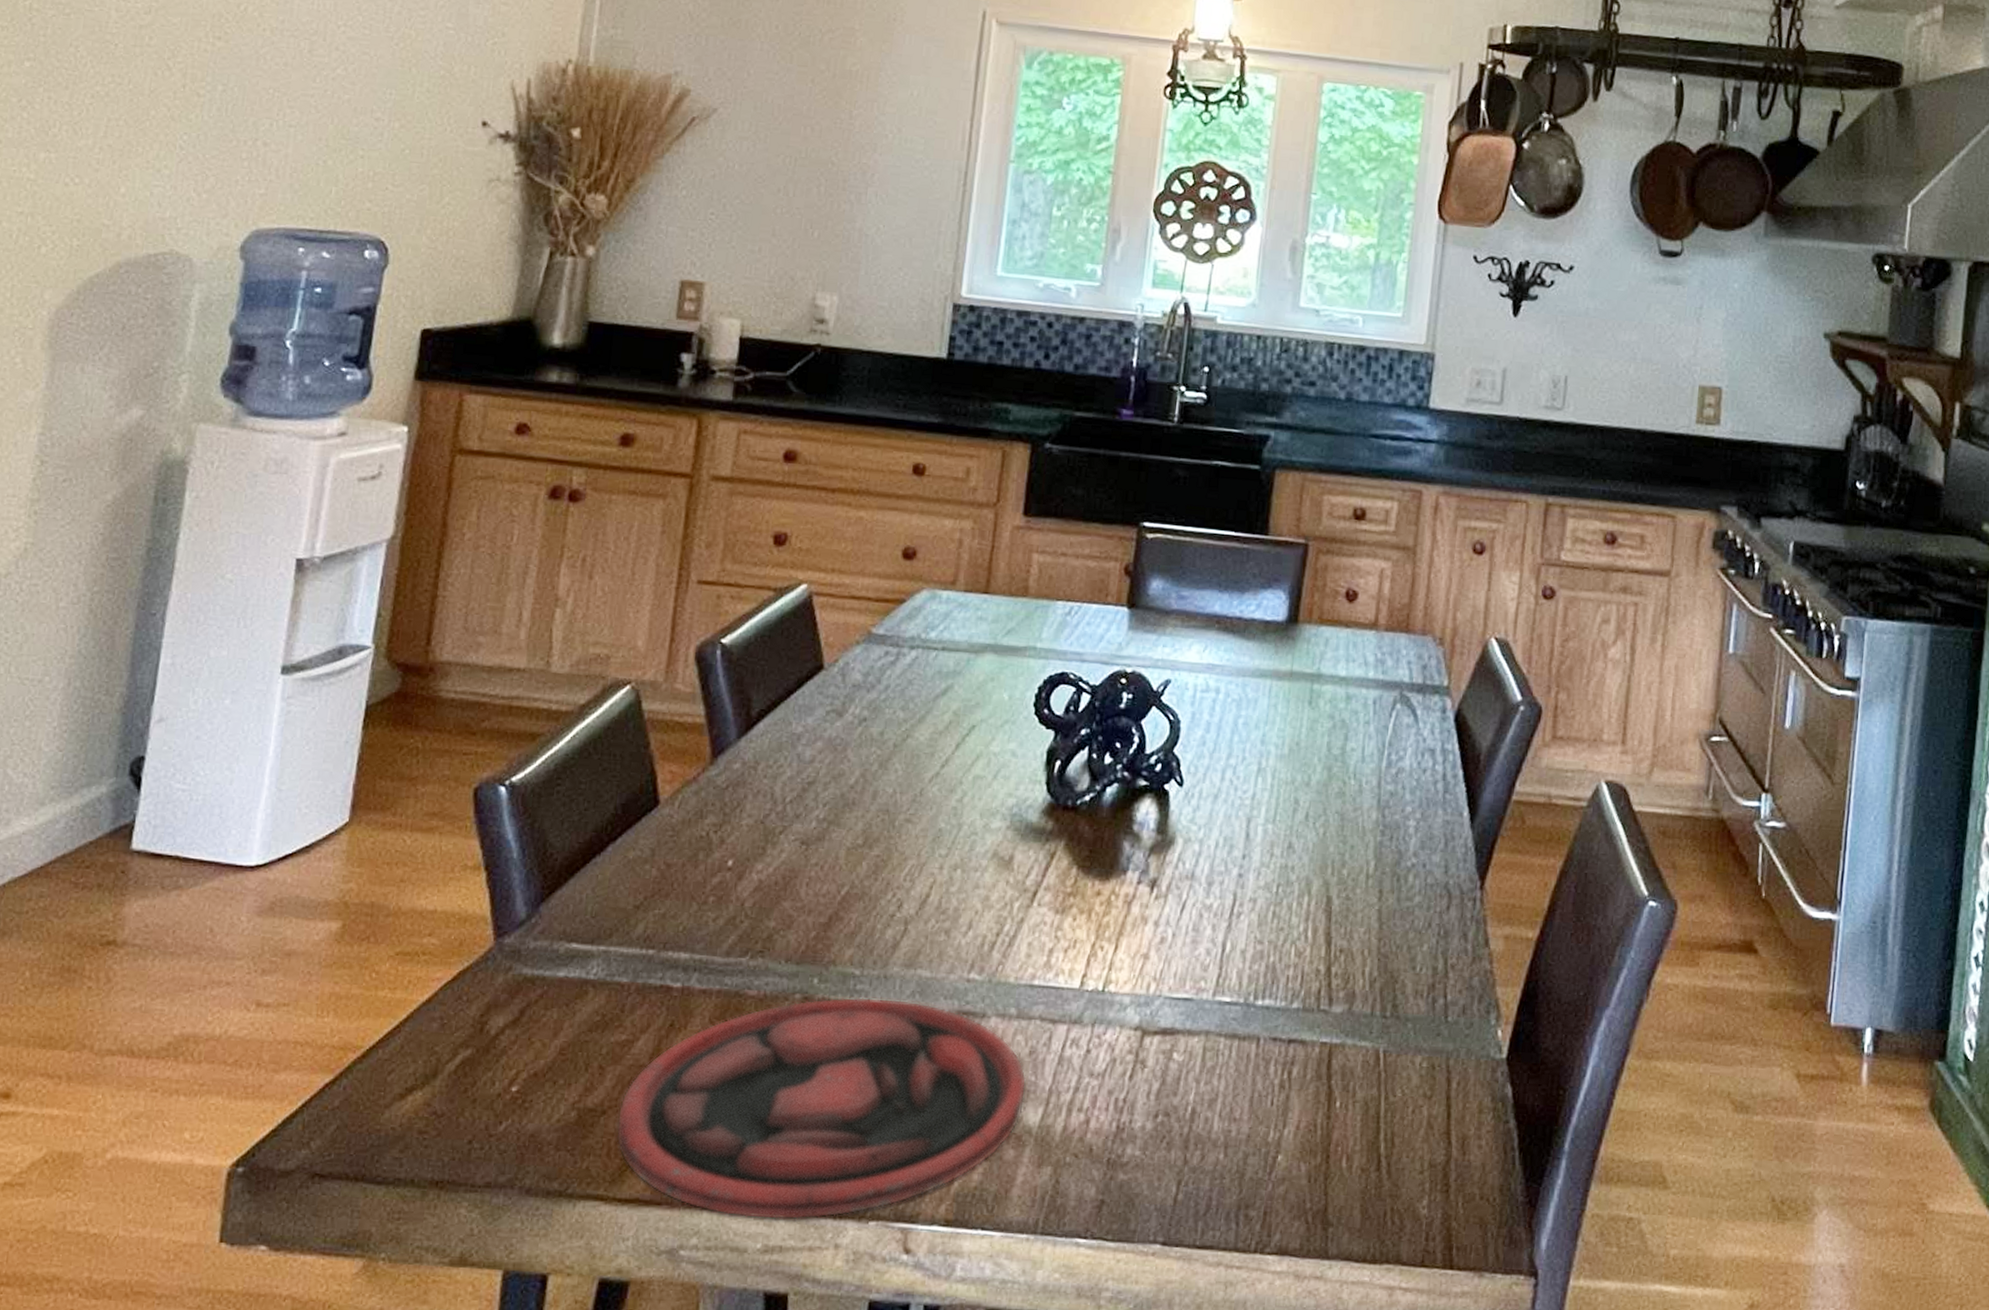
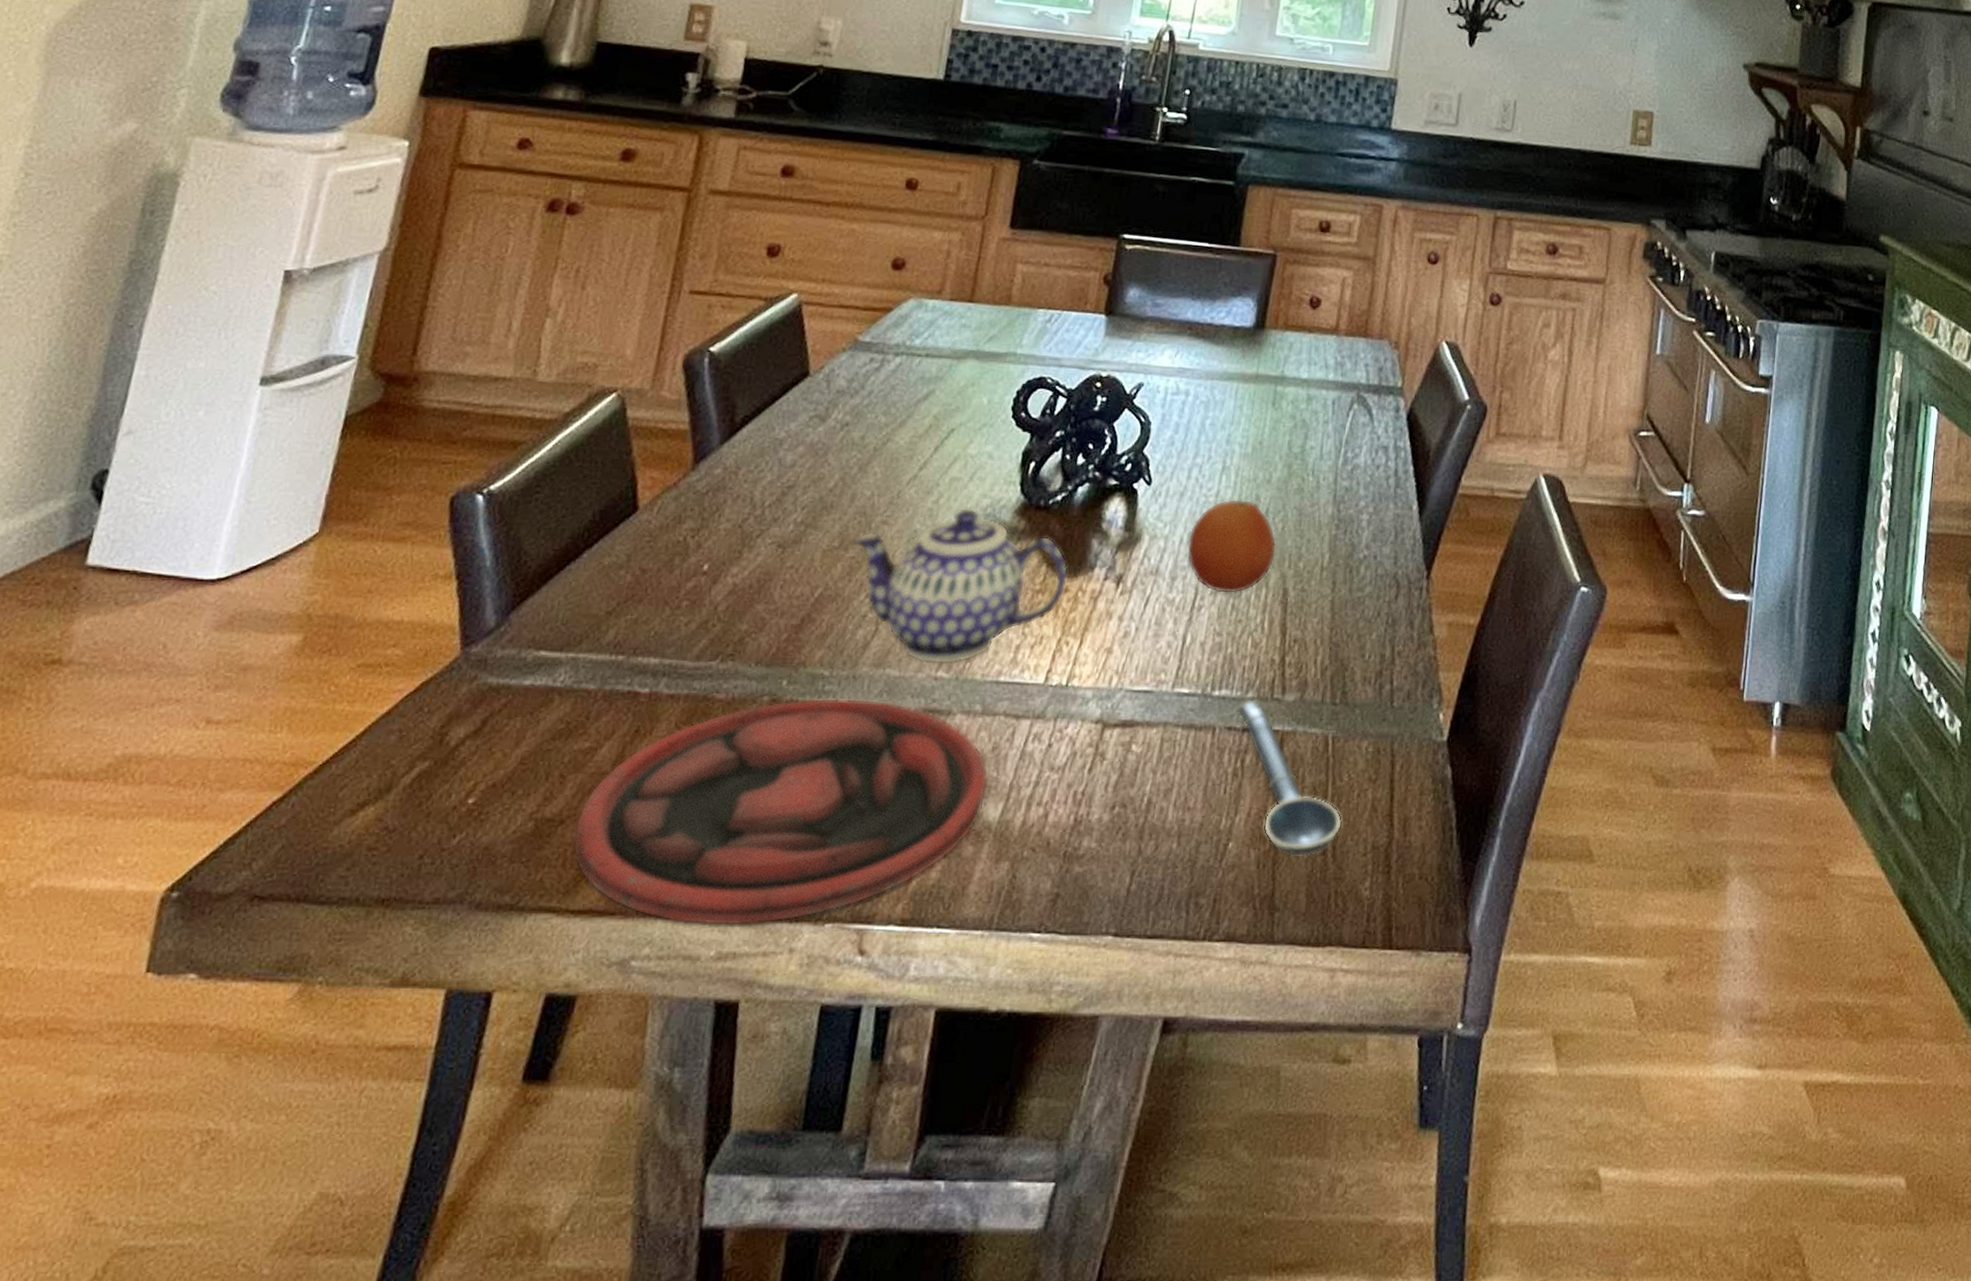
teapot: none [877,807,1100,967] -> present [853,507,1068,665]
fruit: none [1222,801,1319,902] -> present [1186,498,1277,595]
spoon: none [1279,1009,1396,1173] -> present [1235,698,1342,857]

